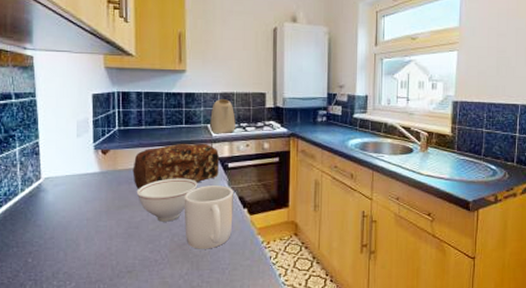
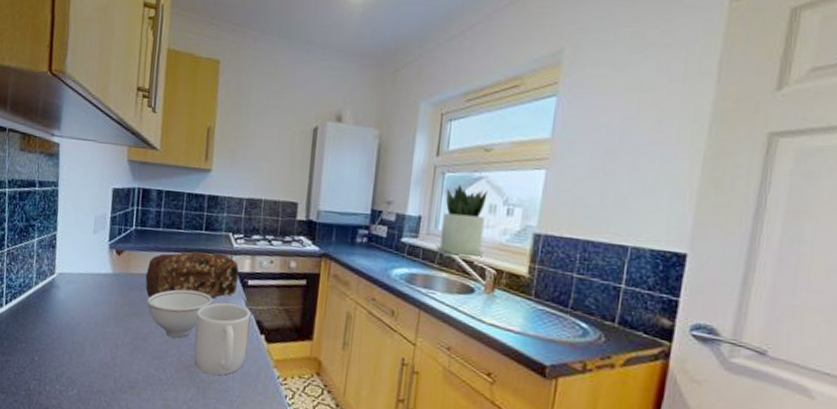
kettle: present [210,98,236,133] -> none [231,204,261,246]
planter: none [381,68,419,124] -> present [435,184,488,258]

